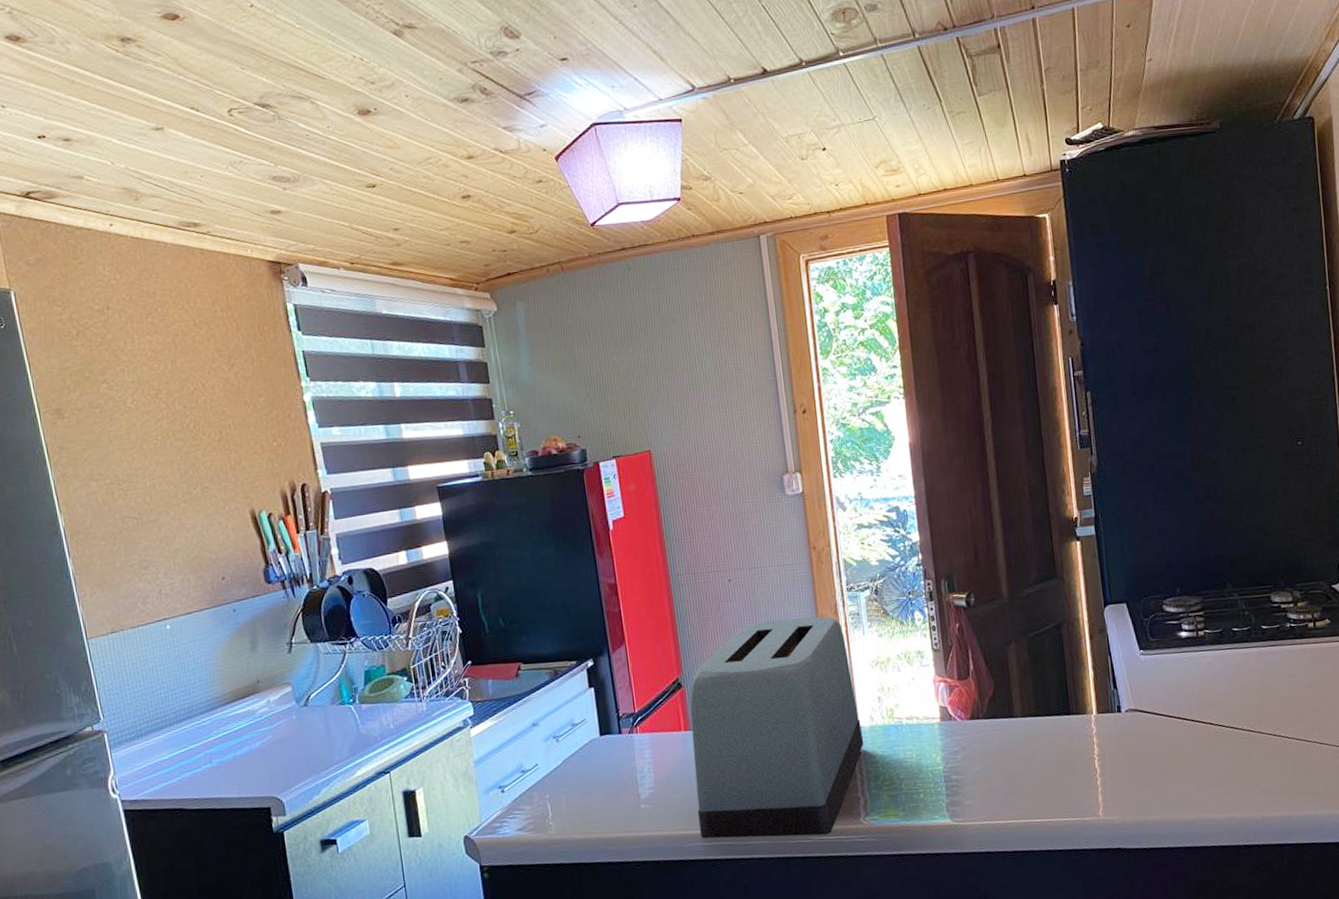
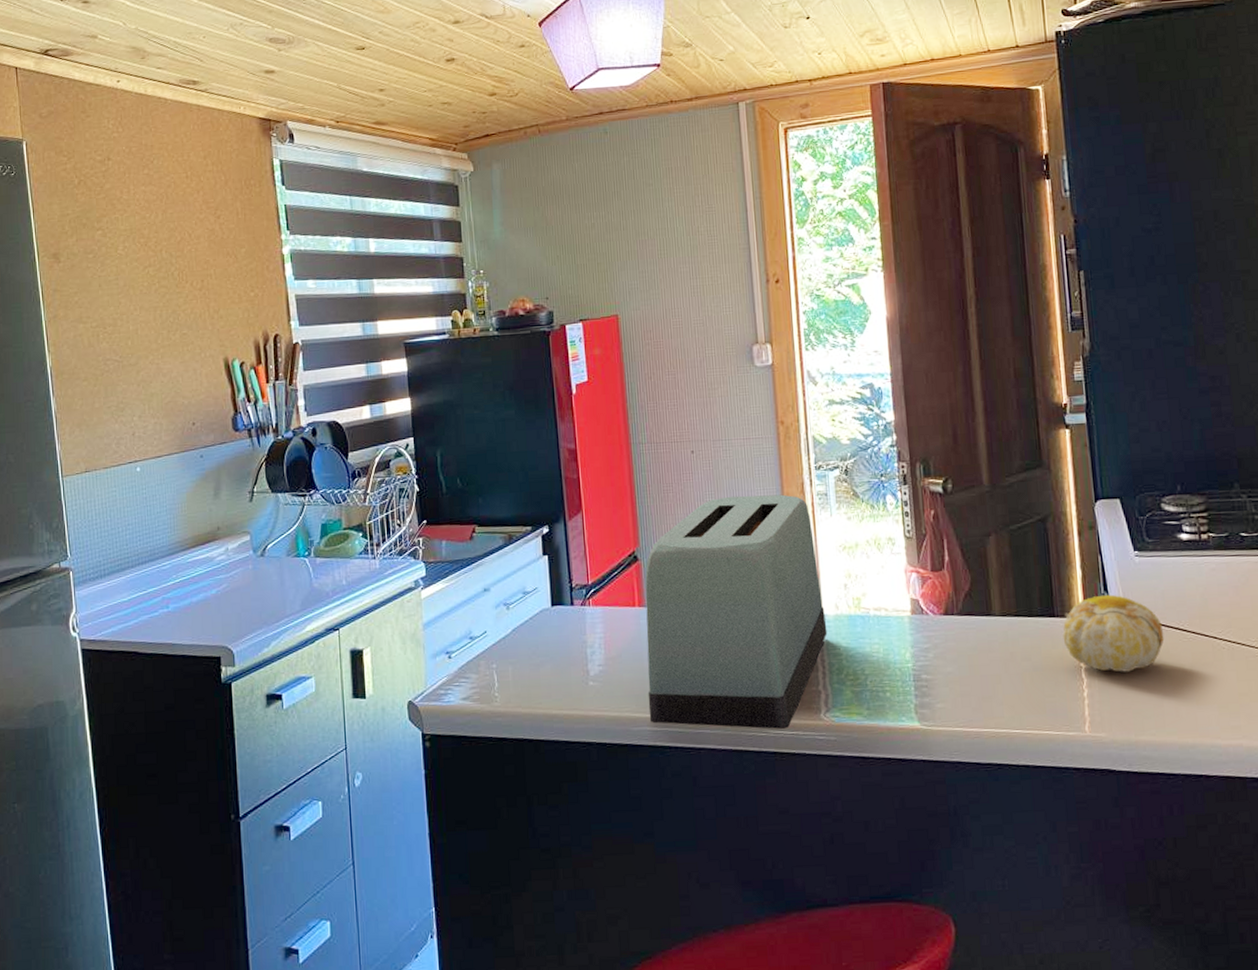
fruit: none [1077,691,1167,761] -> present [1062,594,1165,672]

